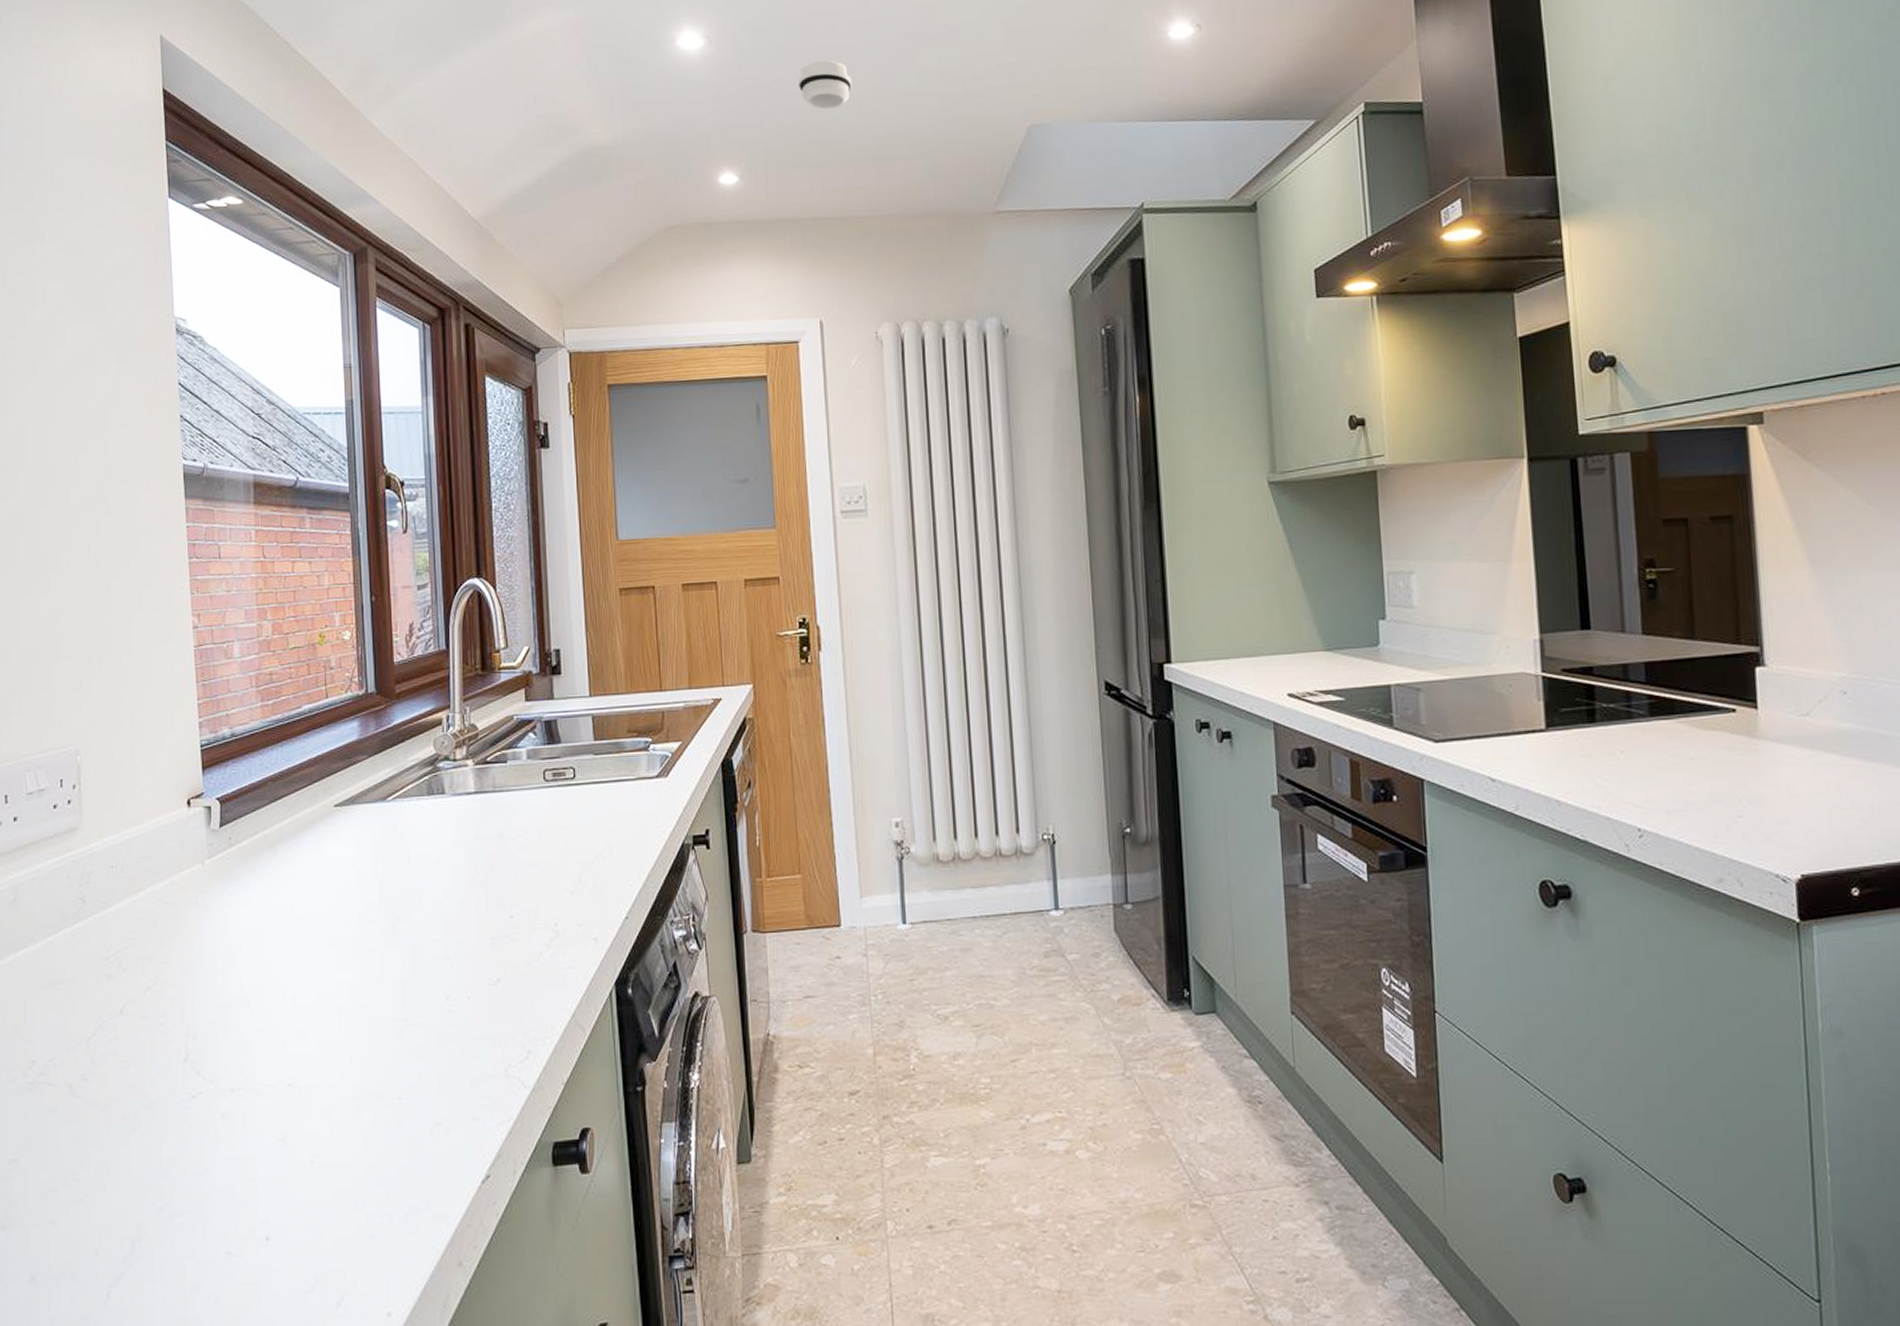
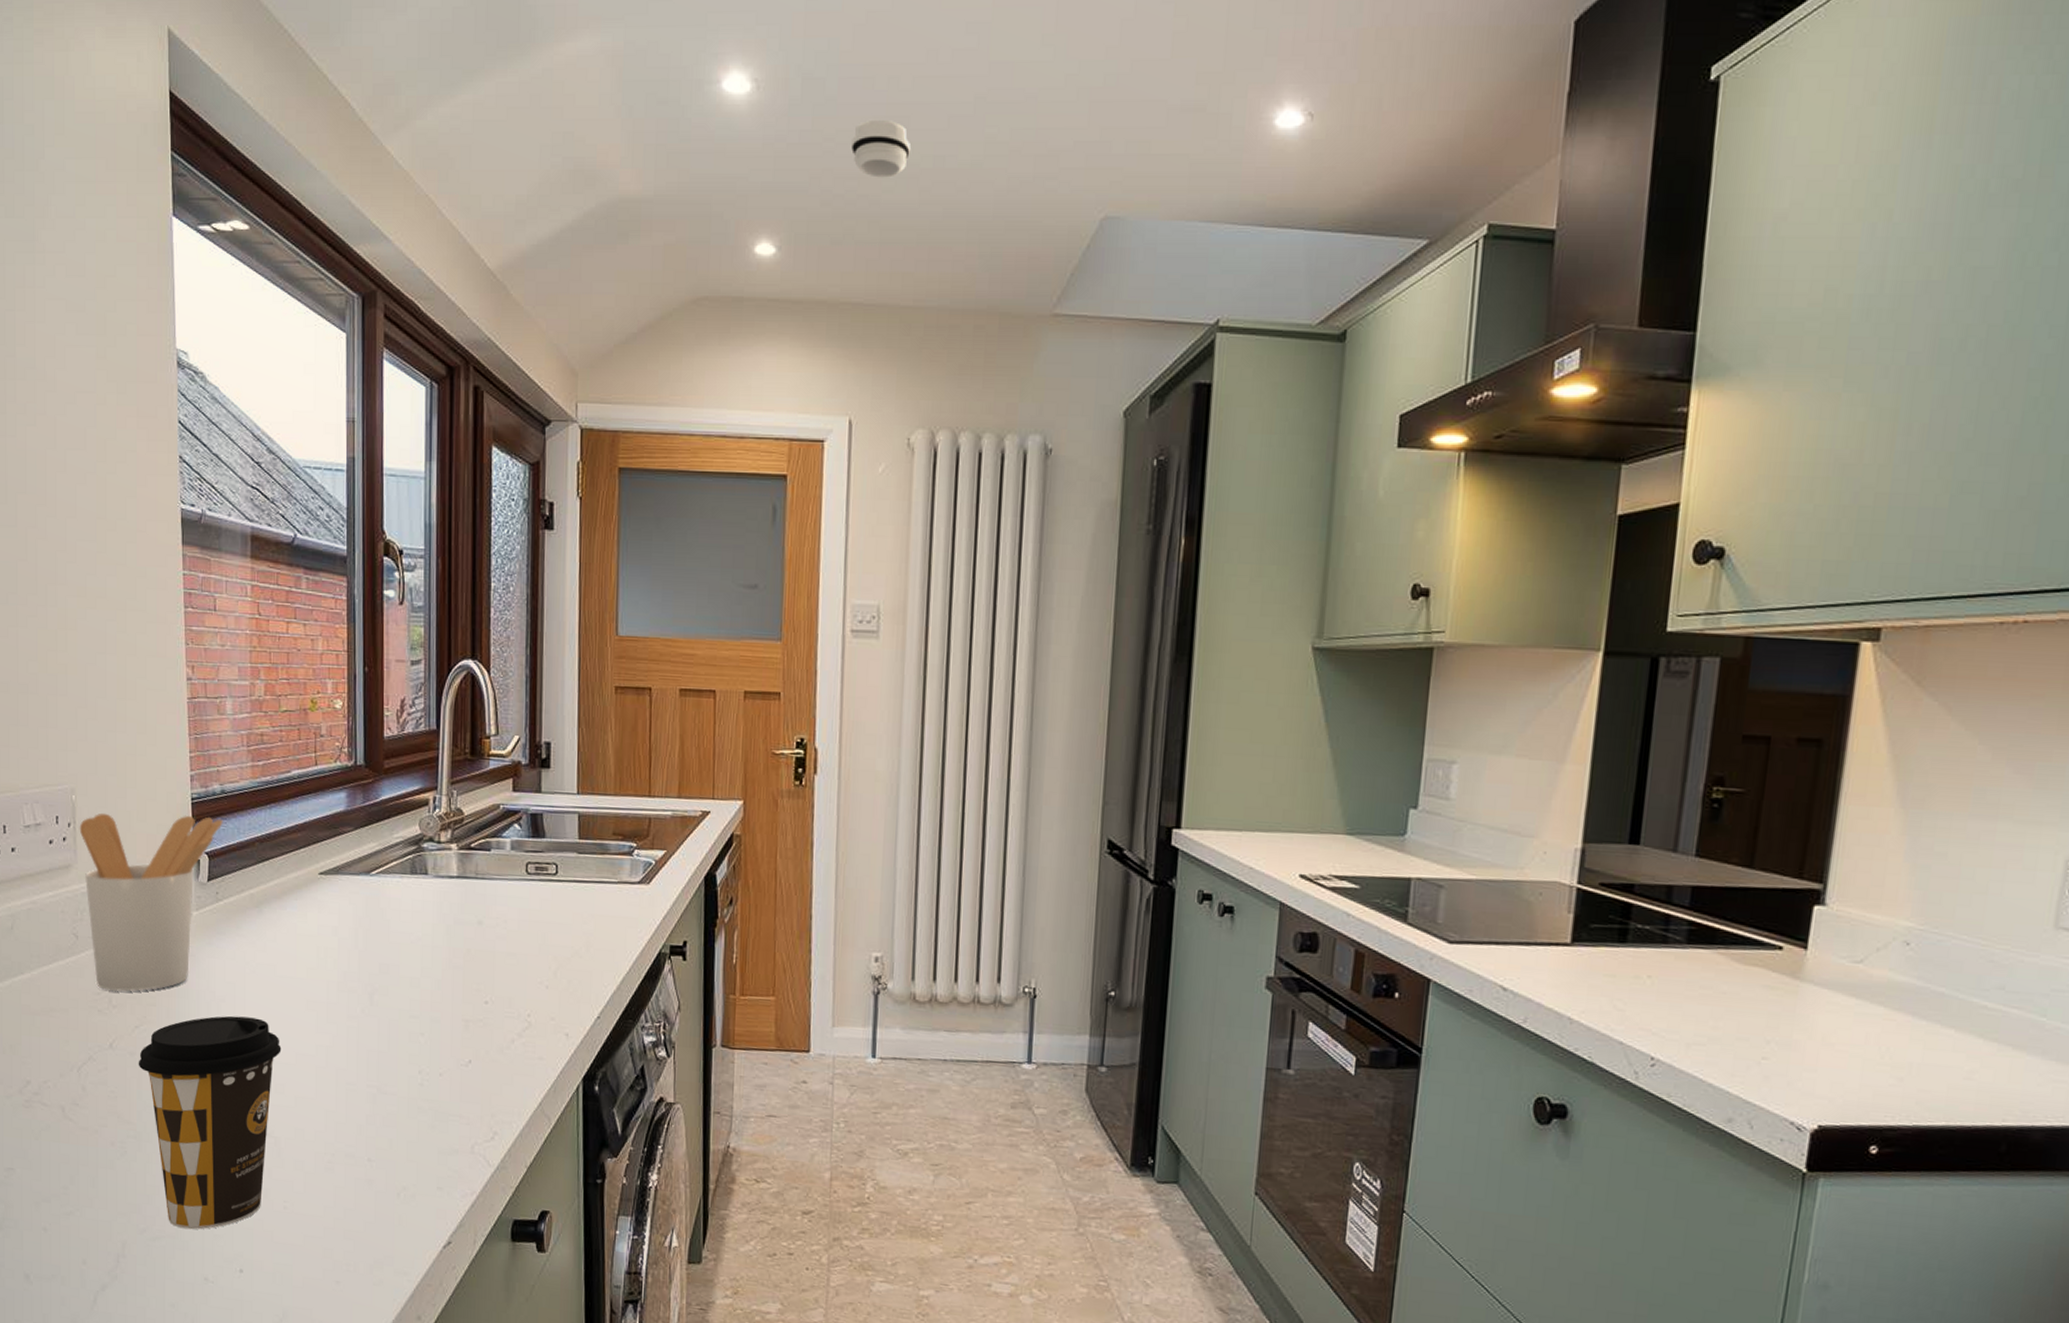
utensil holder: none [84,761,234,954] -> present [79,813,223,992]
coffee cup: none [150,963,302,1201] -> present [138,1015,282,1230]

